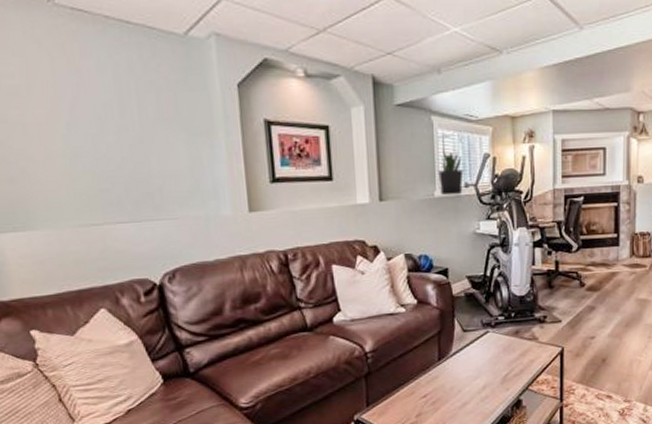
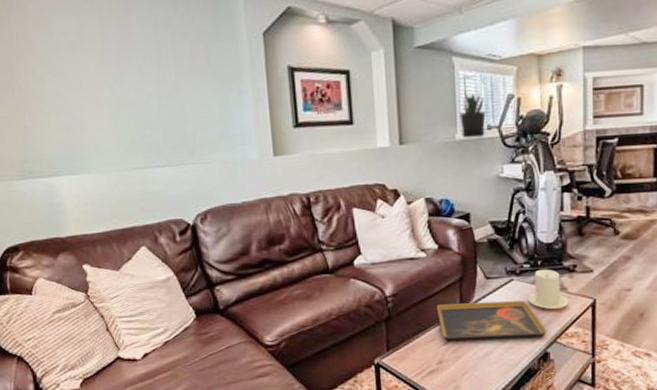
decorative tray: none [415,351,520,395] -> present [436,301,547,342]
candle: none [502,320,540,359] -> present [528,269,569,309]

